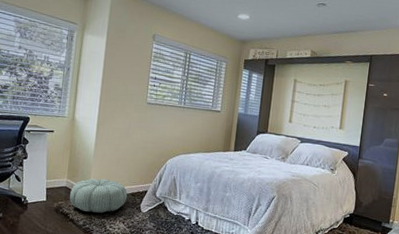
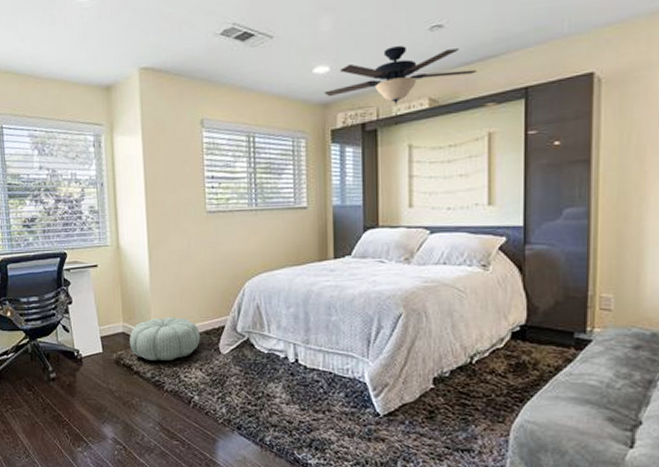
ceiling fan: none [243,11,343,65] -> present [323,46,477,126]

